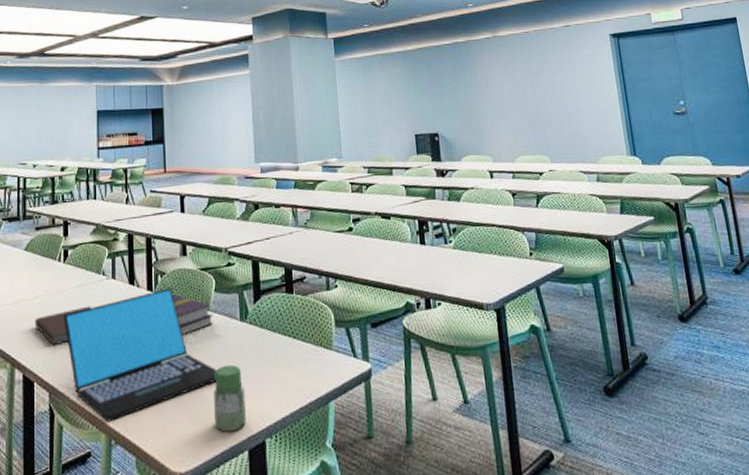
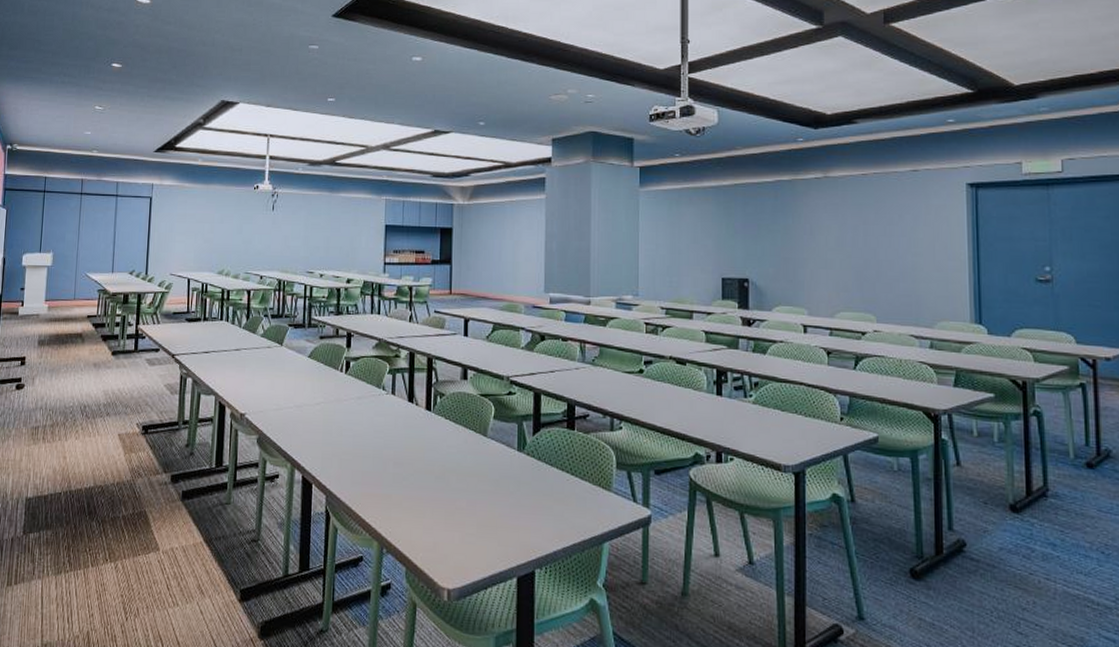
notebook: present [34,306,91,346] -> none [315,418,370,452]
laptop: present [64,288,217,422] -> none [343,410,490,531]
book: present [171,295,213,335] -> none [450,417,490,458]
jar: present [214,364,246,432] -> none [485,492,517,557]

